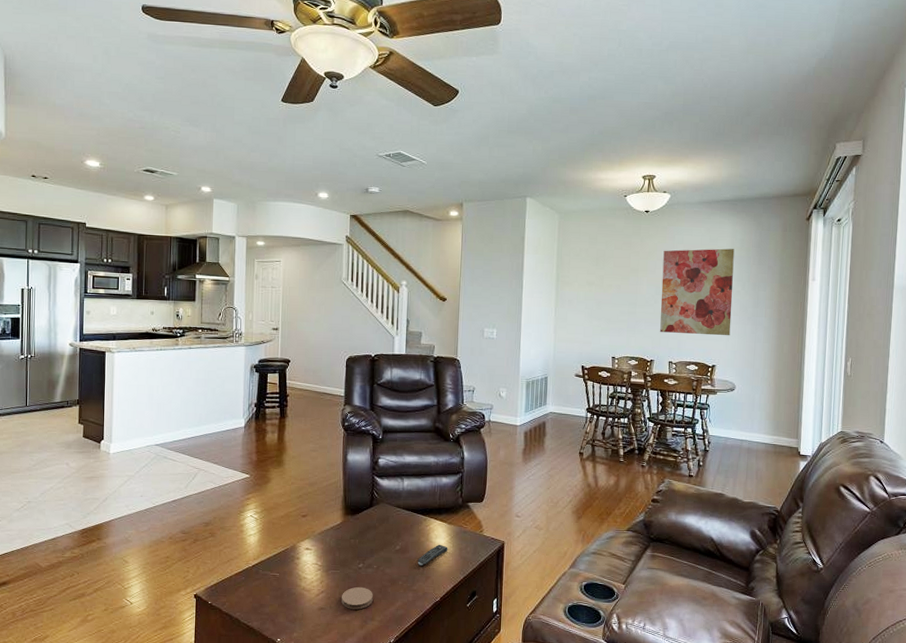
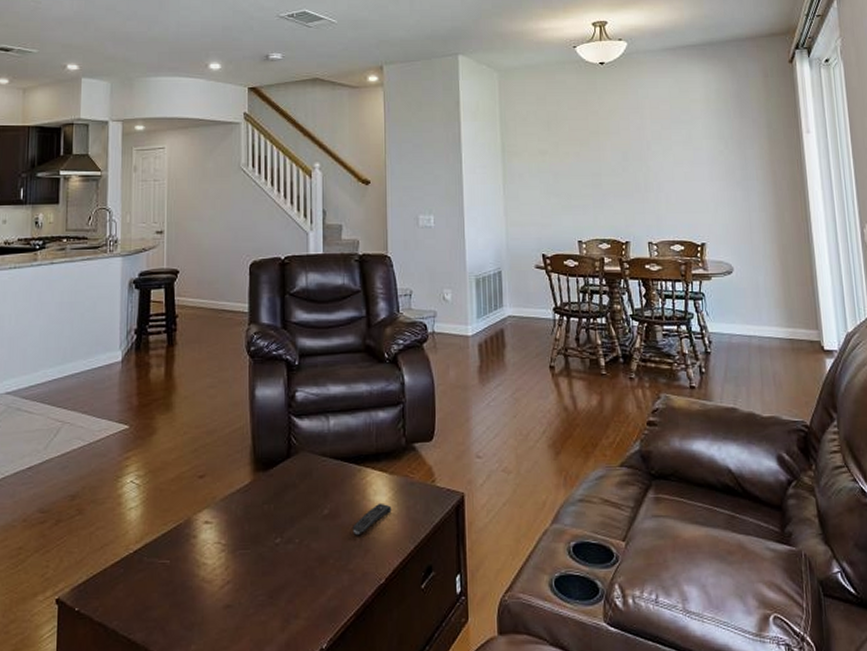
coaster: present [341,586,373,610] -> none [254,570,296,604]
wall art: present [660,248,735,336] -> none [626,101,718,207]

